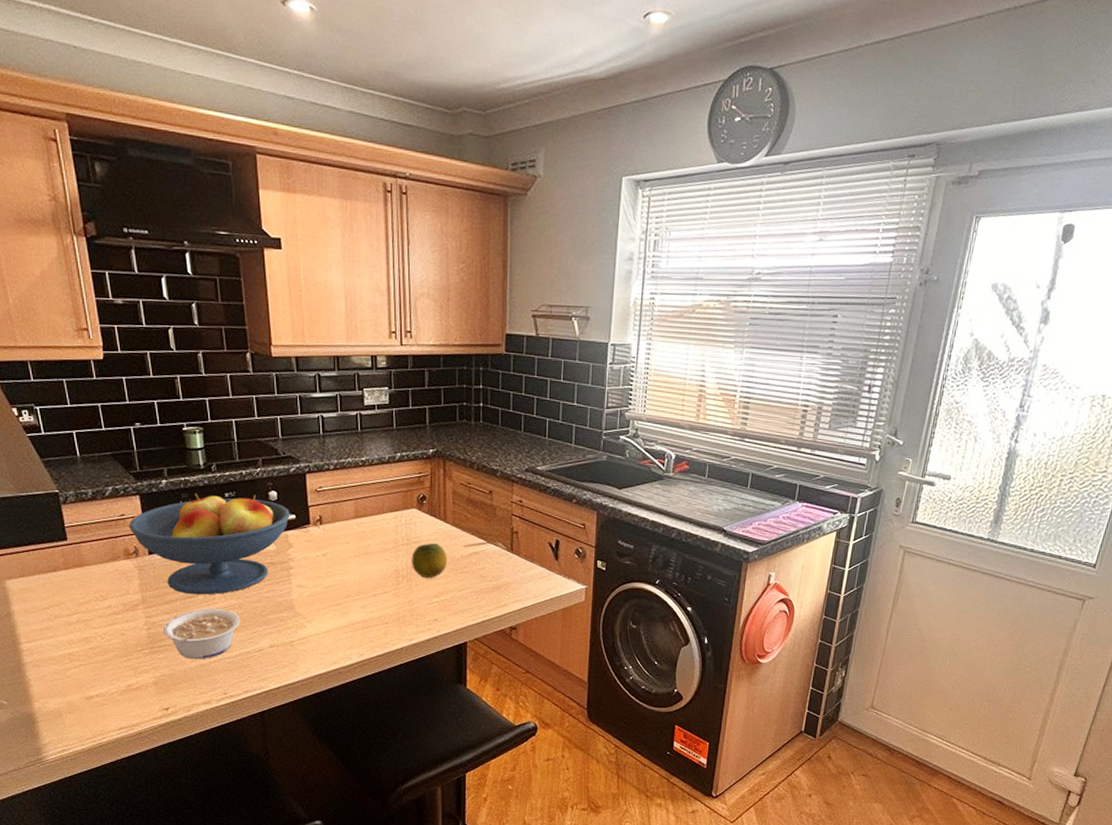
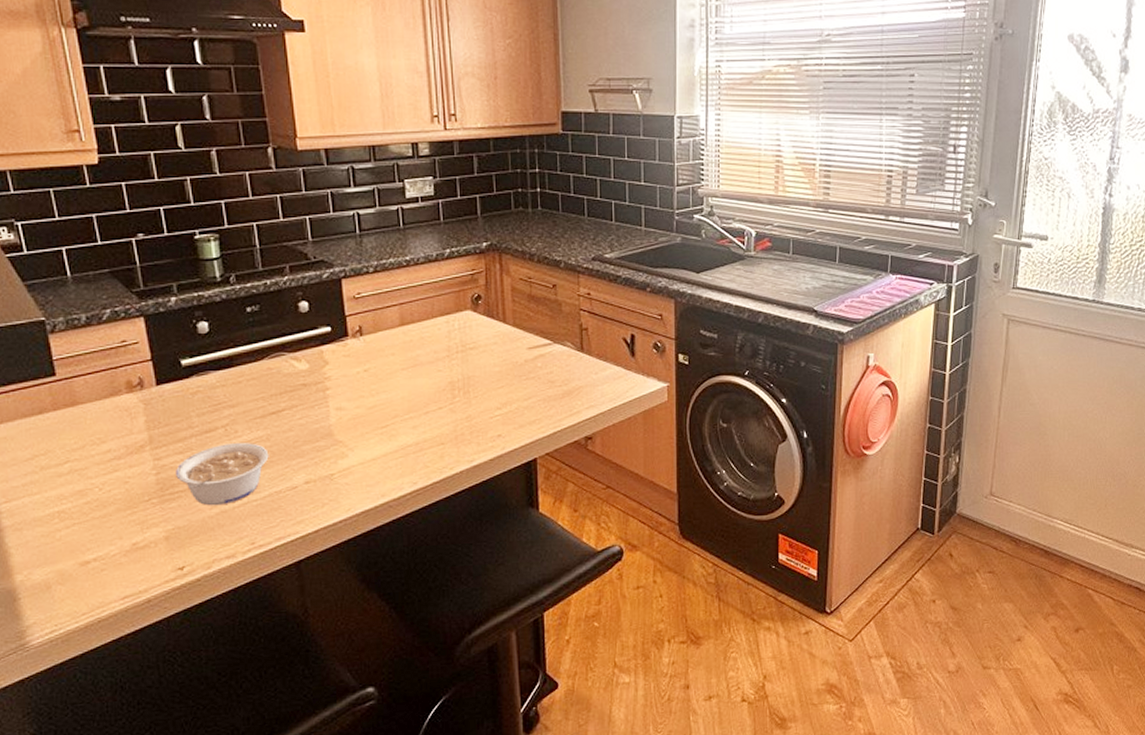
fruit bowl: present [128,493,290,595] -> none [130,307,325,429]
fruit: present [411,542,448,579] -> none [467,347,510,389]

